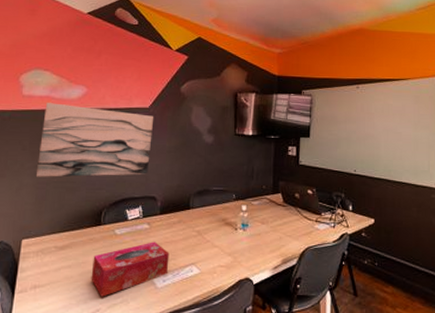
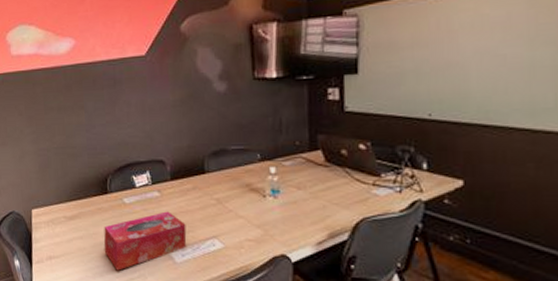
wall art: present [35,103,154,177] -> none [35,60,153,143]

